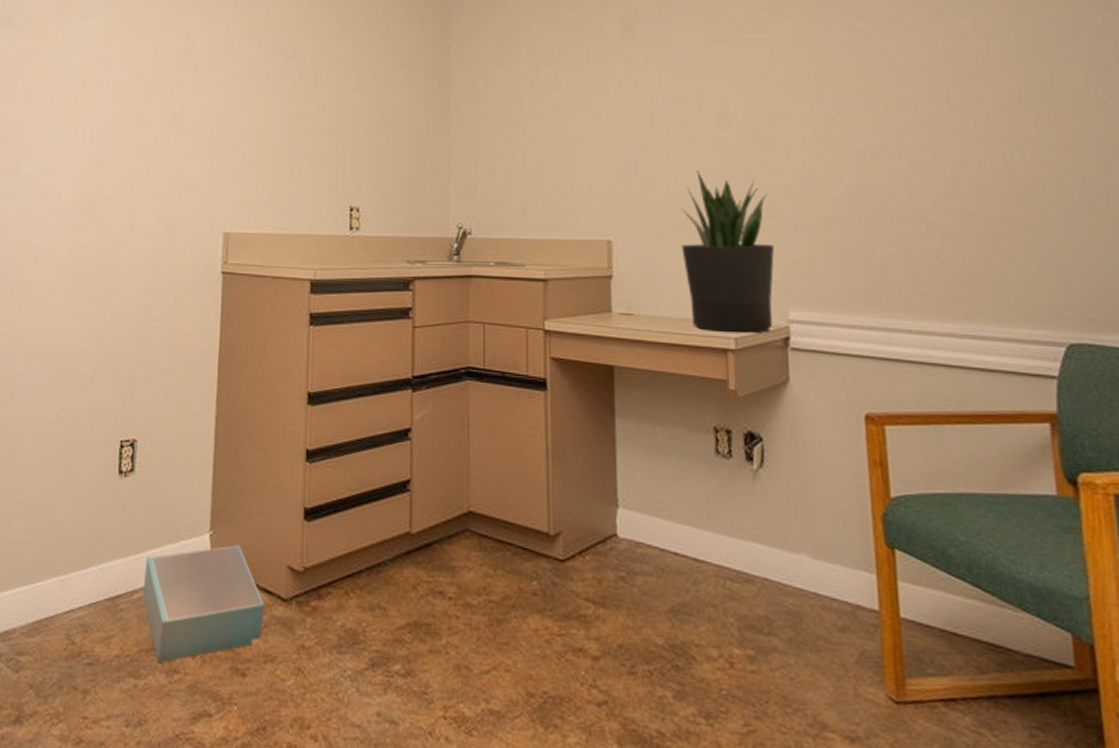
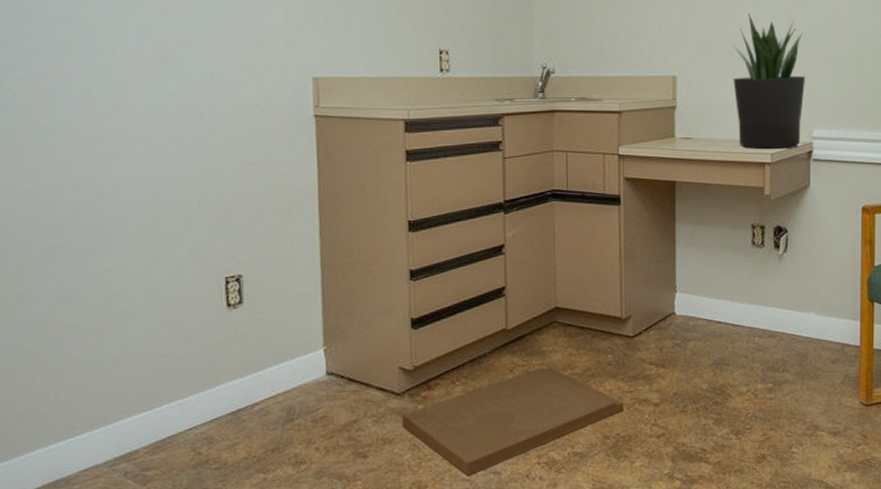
storage bin: present [143,545,265,663] -> none [263,355,380,459]
floor mat: none [286,587,552,721] -> present [401,367,623,477]

